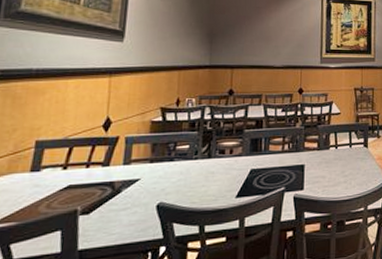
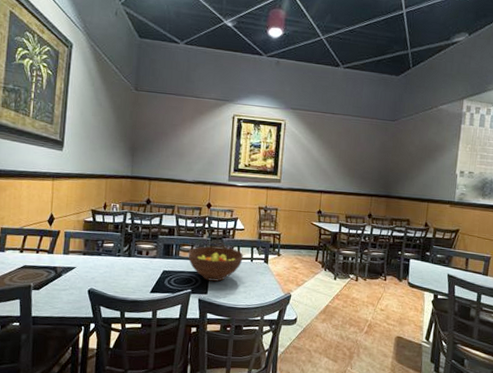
fruit bowl: none [279,134,341,175] -> present [188,246,244,282]

